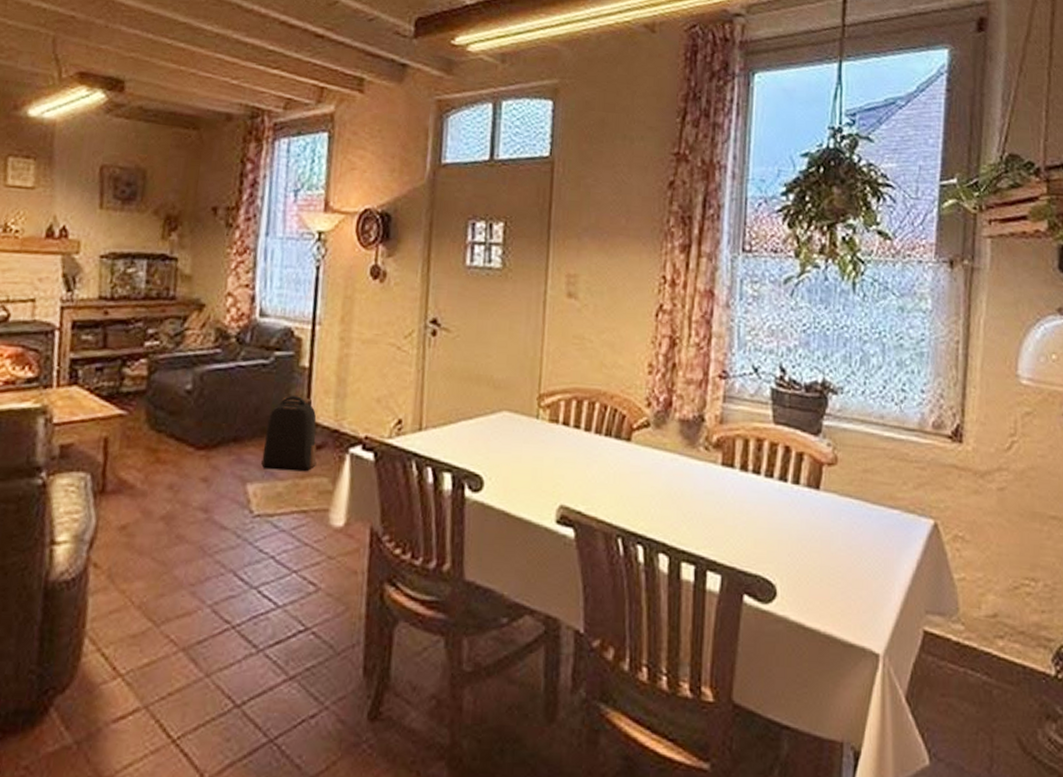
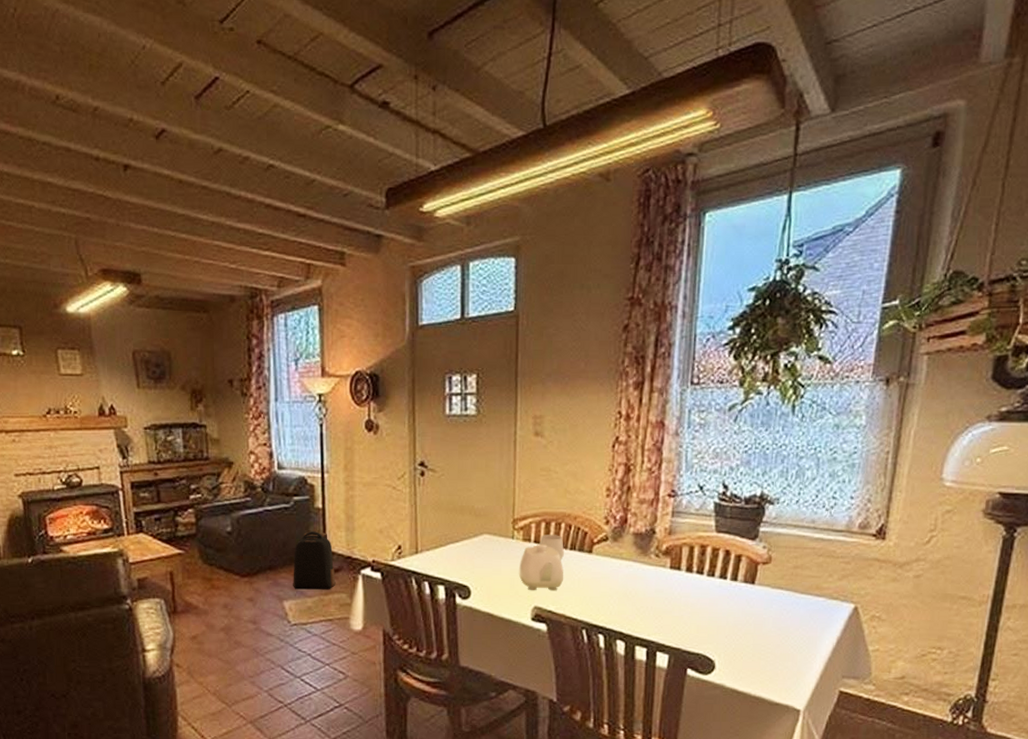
teapot: none [542,426,597,486] -> present [518,543,564,591]
cup: none [568,415,599,449] -> present [539,534,565,561]

